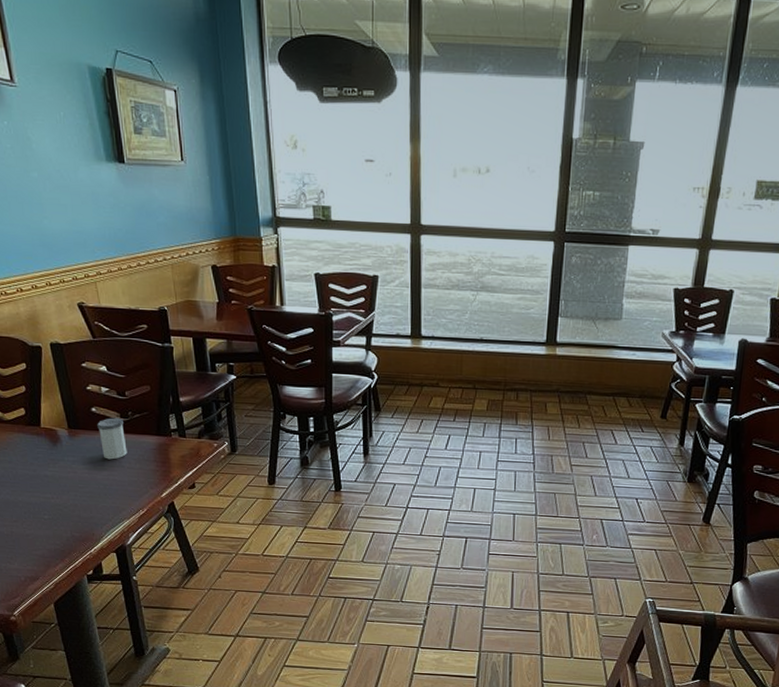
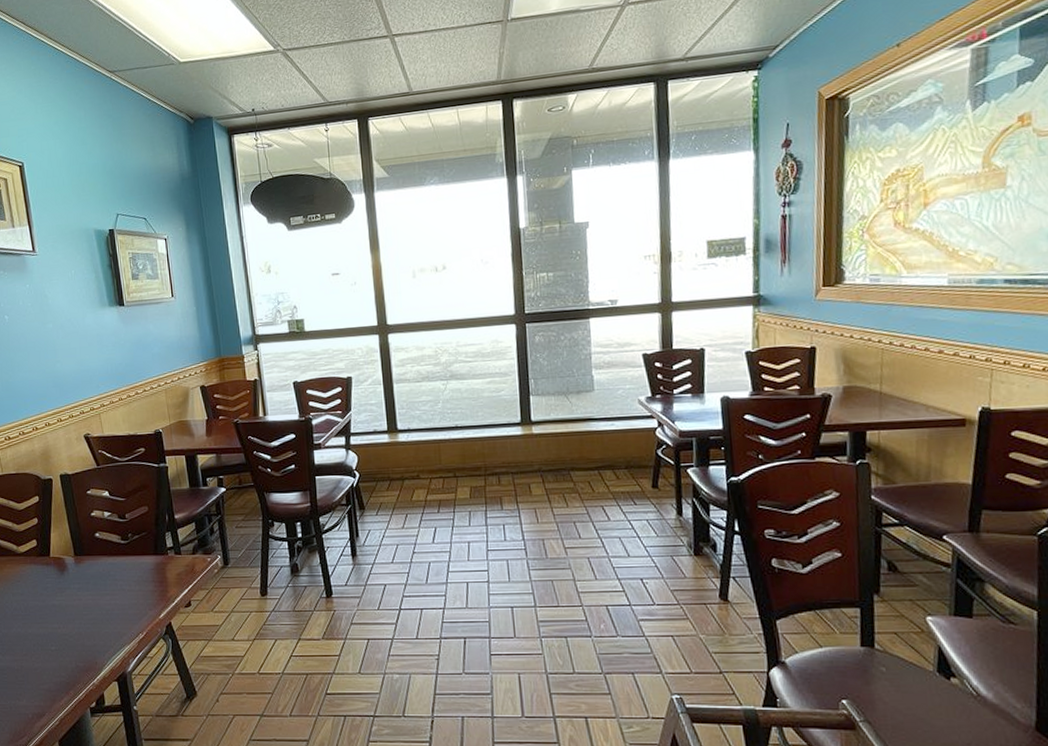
salt shaker: present [97,418,127,460] -> none [100,541,128,584]

